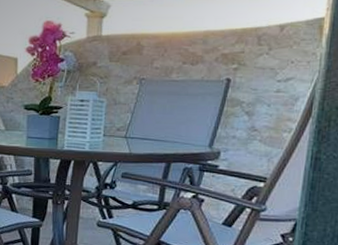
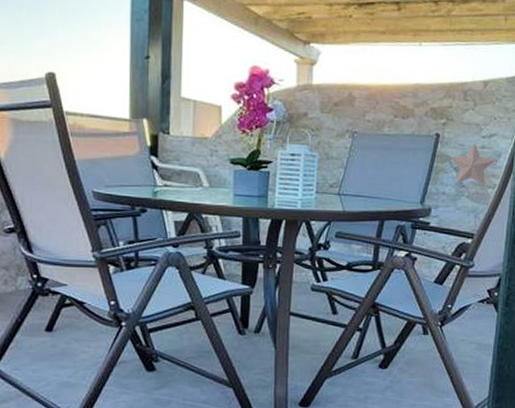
decorative star: none [242,86,294,130] -> present [450,142,497,186]

